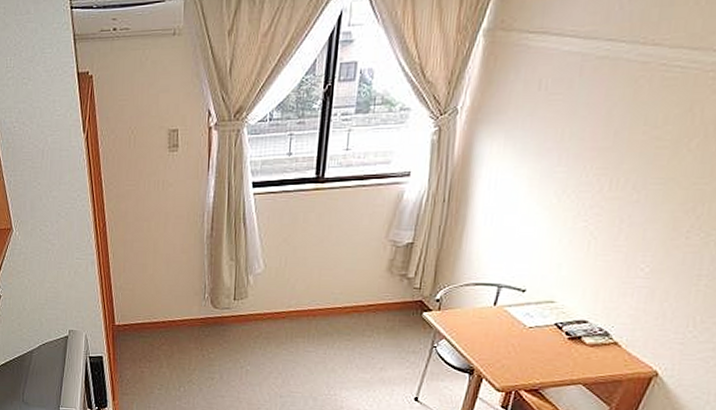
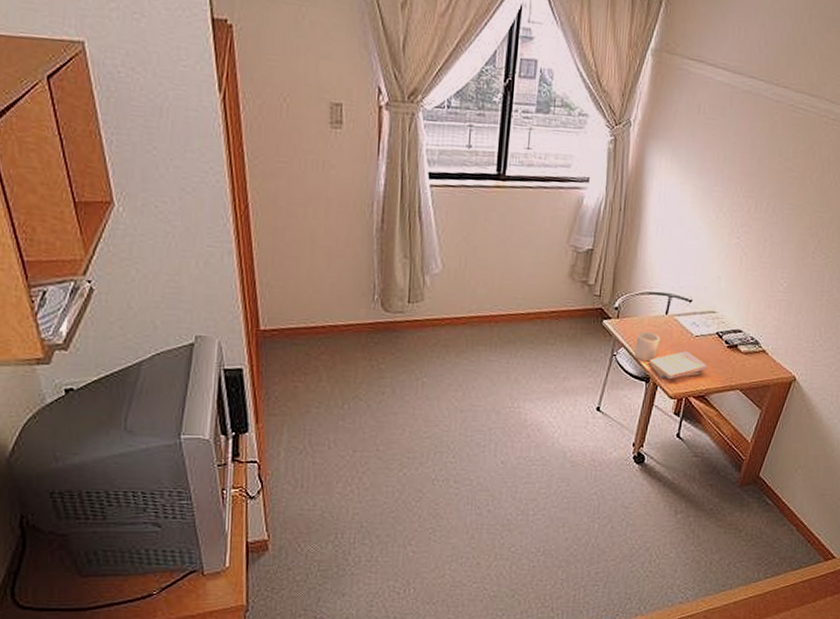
mug: none [457,323,488,354] -> present [634,331,661,362]
books: none [472,342,543,372] -> present [648,350,707,380]

